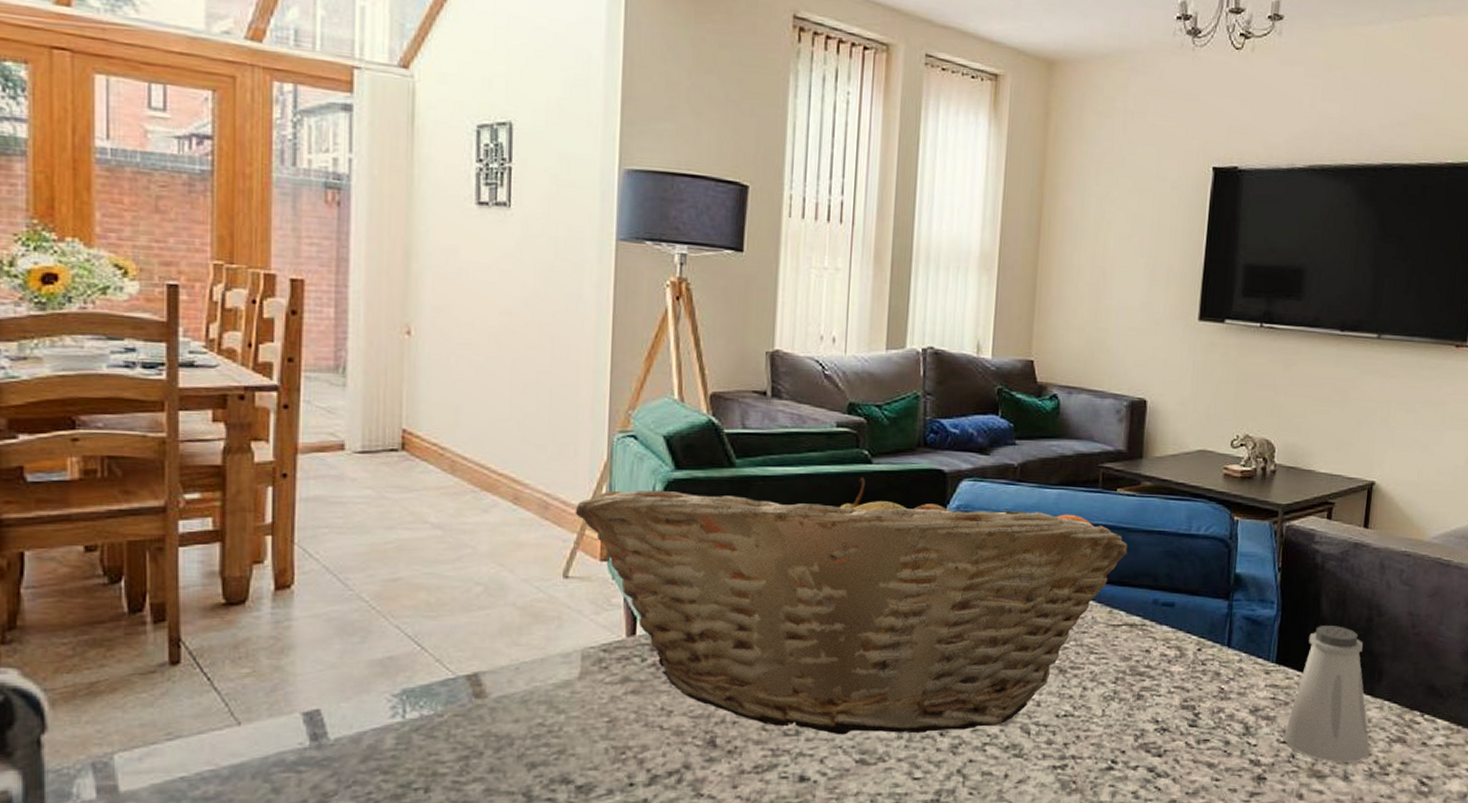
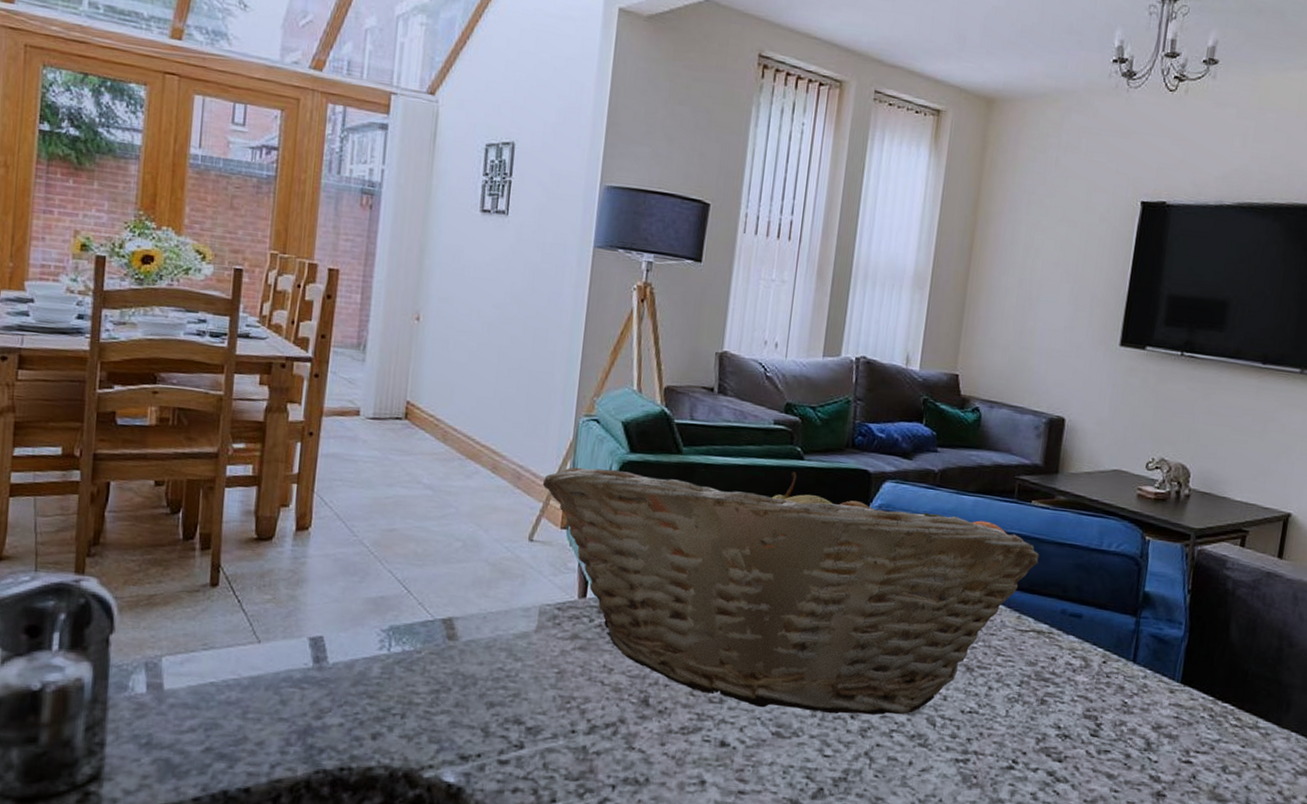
saltshaker: present [1283,626,1370,763] -> none [1185,651,1274,791]

